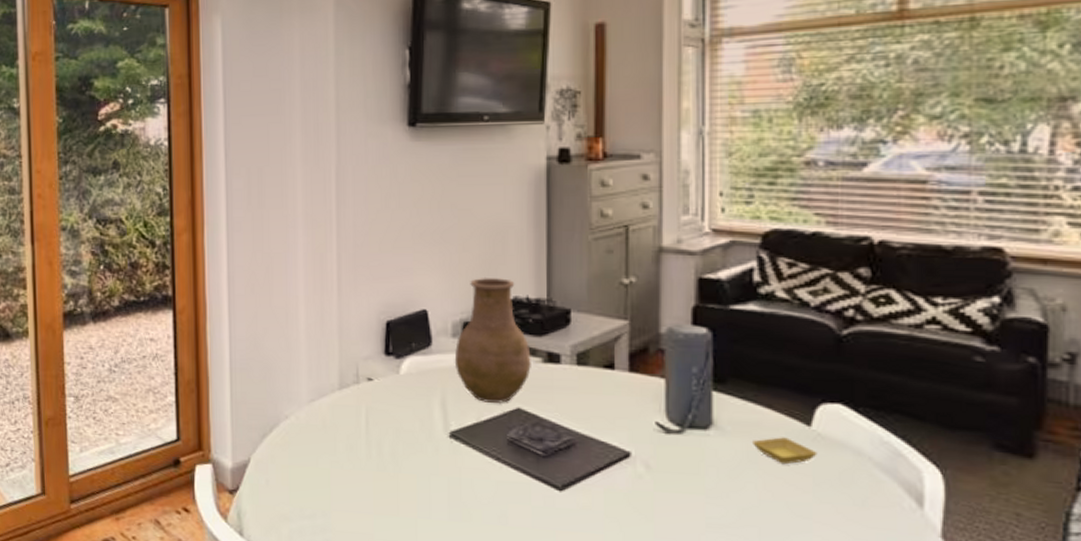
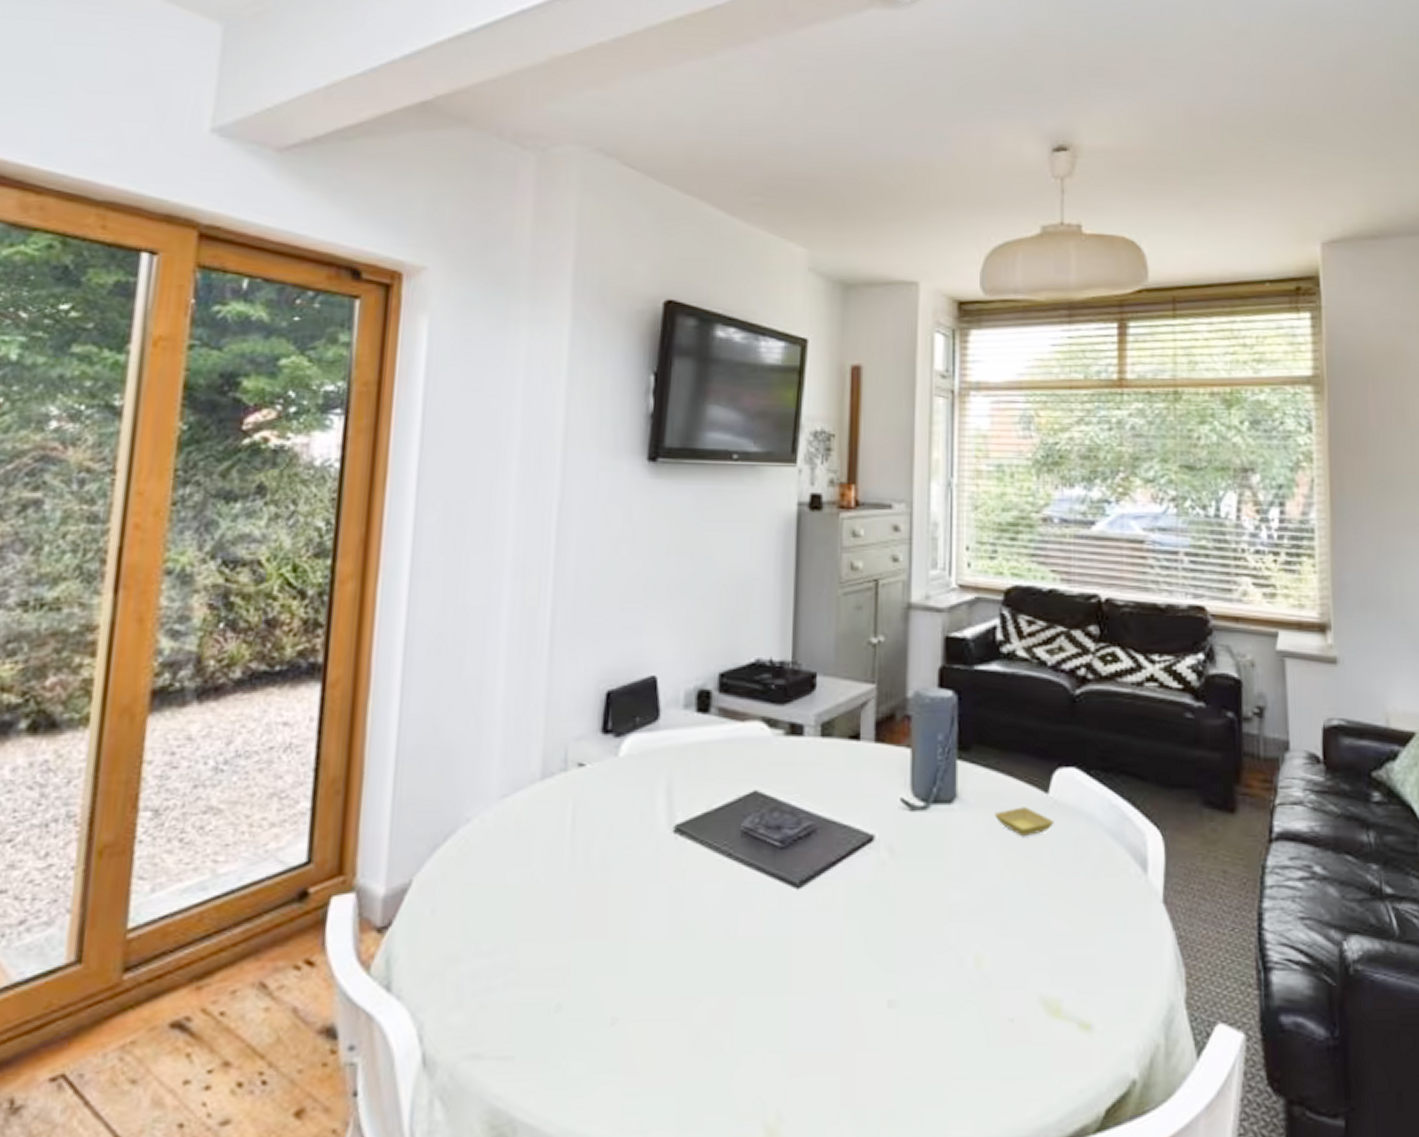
vase: present [454,277,531,403] -> none [684,636,772,786]

